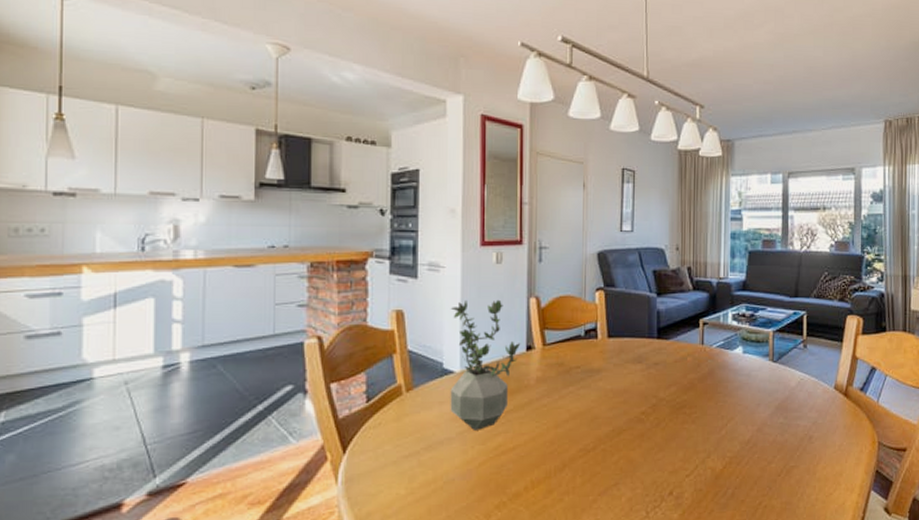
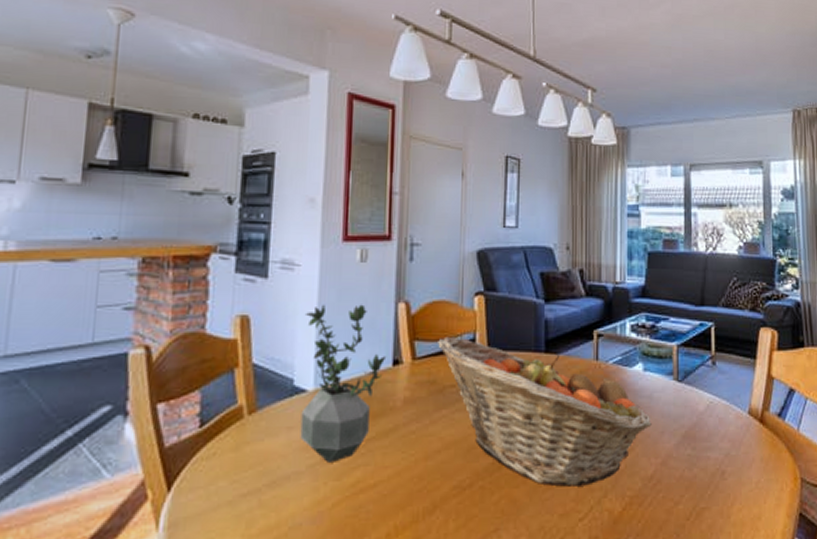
fruit basket: none [565,326,749,449] -> present [438,336,652,487]

